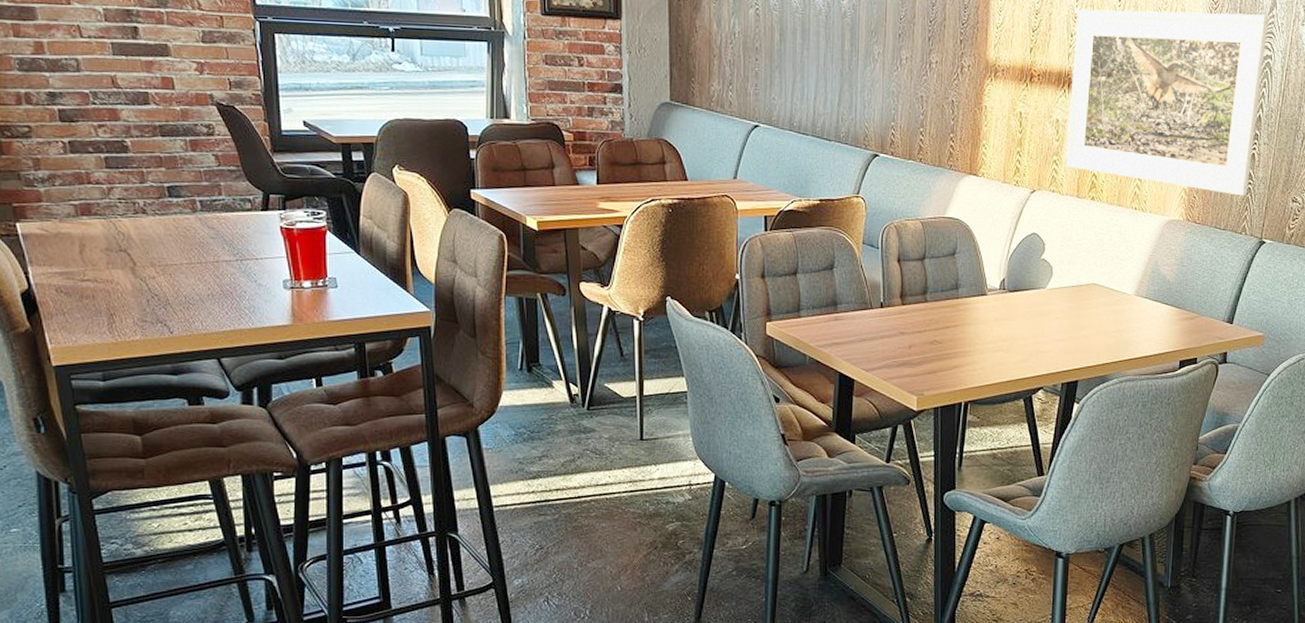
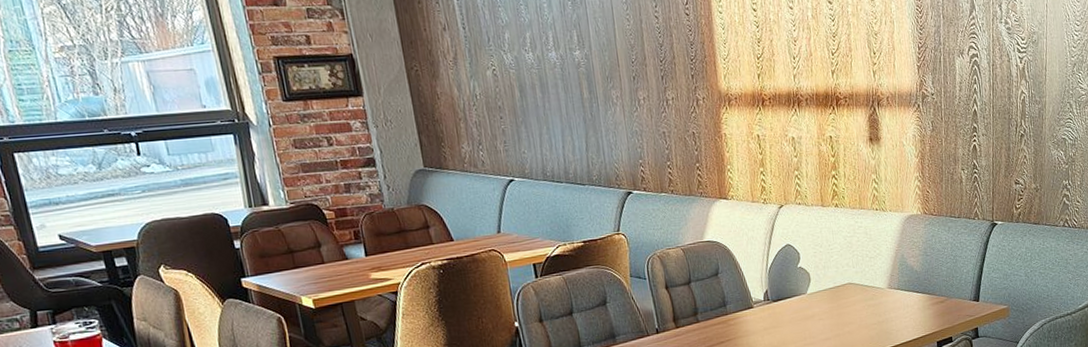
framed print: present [1065,9,1269,196] -> none [796,17,975,185]

